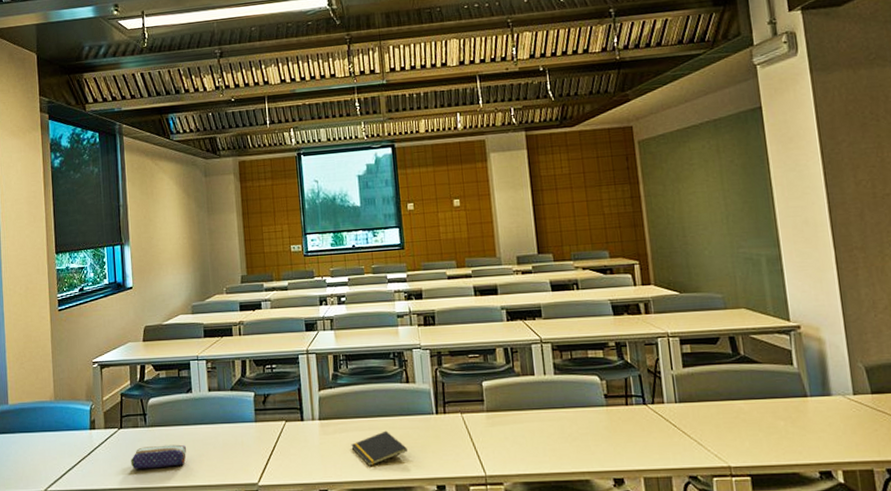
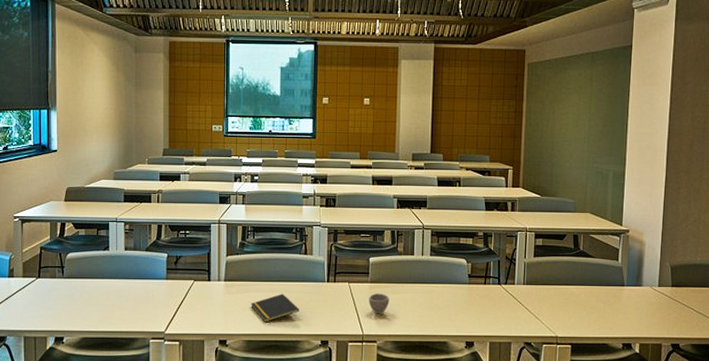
pencil case: present [131,444,187,469] -> none [47,295,100,315]
cup: none [487,423,513,449] -> present [369,292,390,314]

